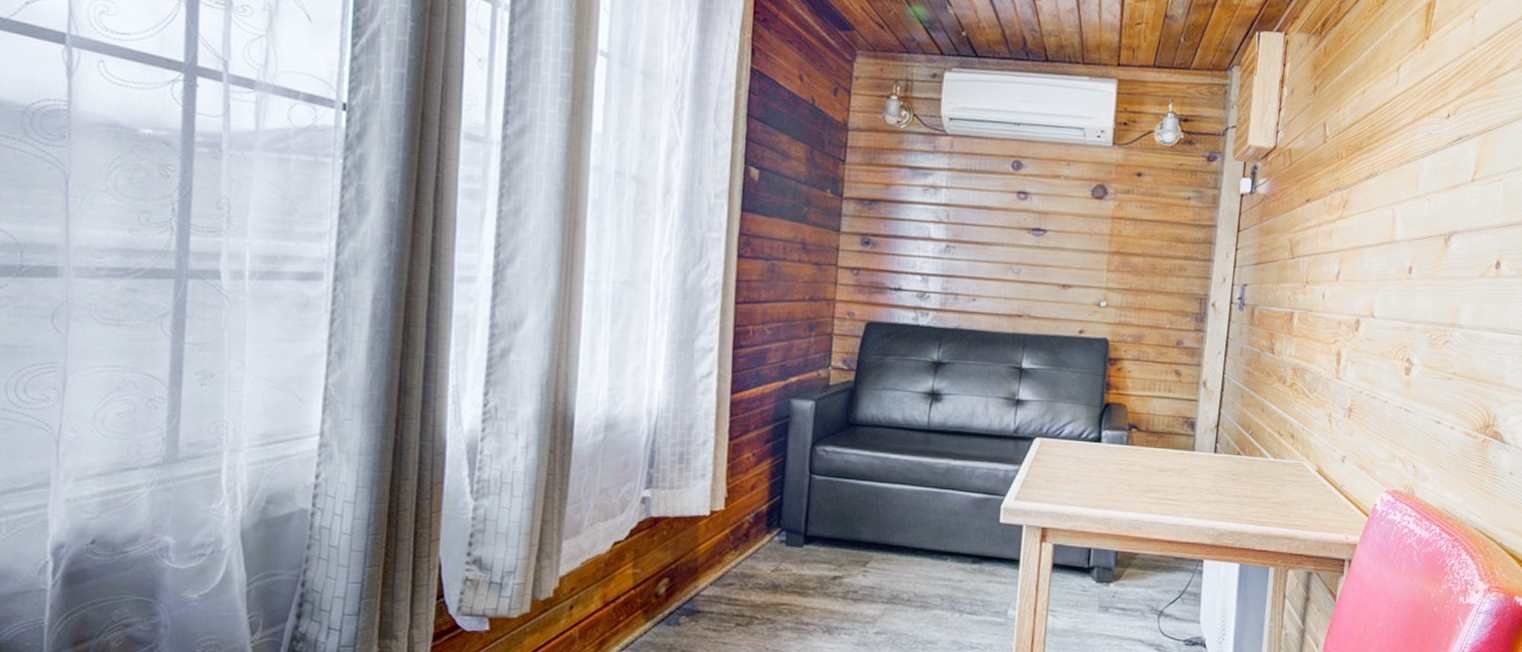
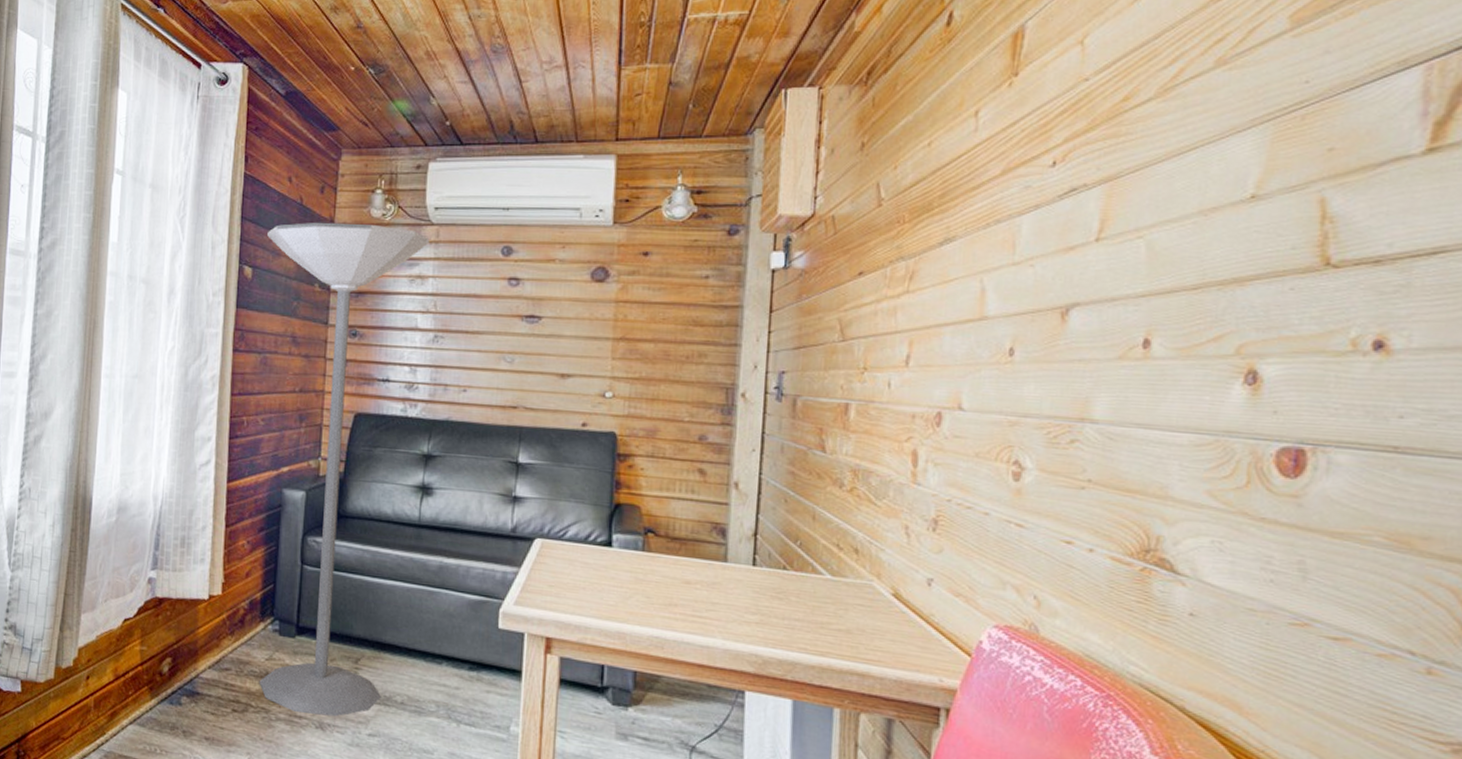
floor lamp: none [764,124,944,620] -> present [259,222,430,717]

